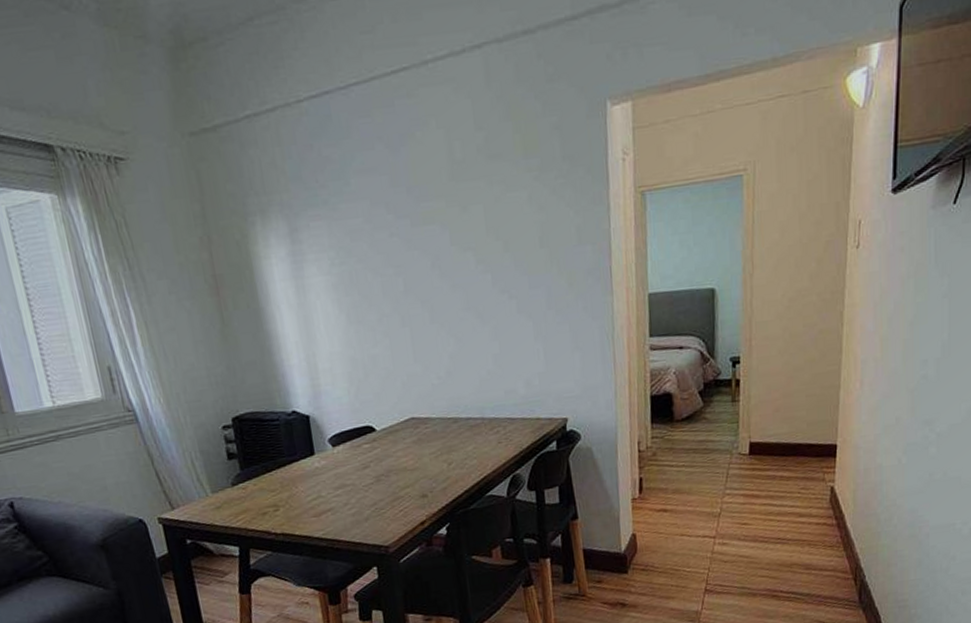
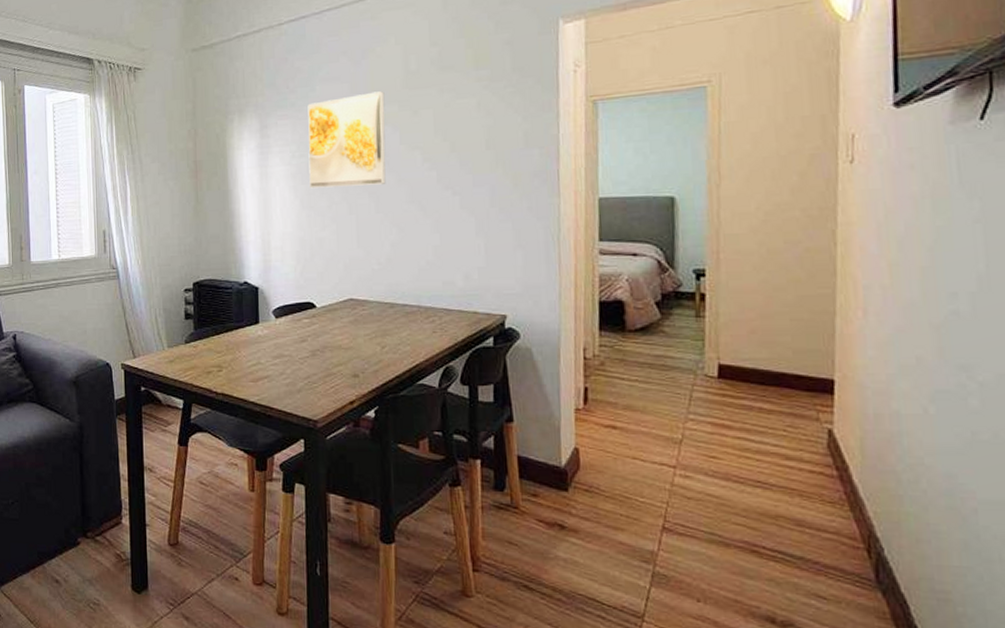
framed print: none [343,184,439,301] -> present [308,91,386,189]

